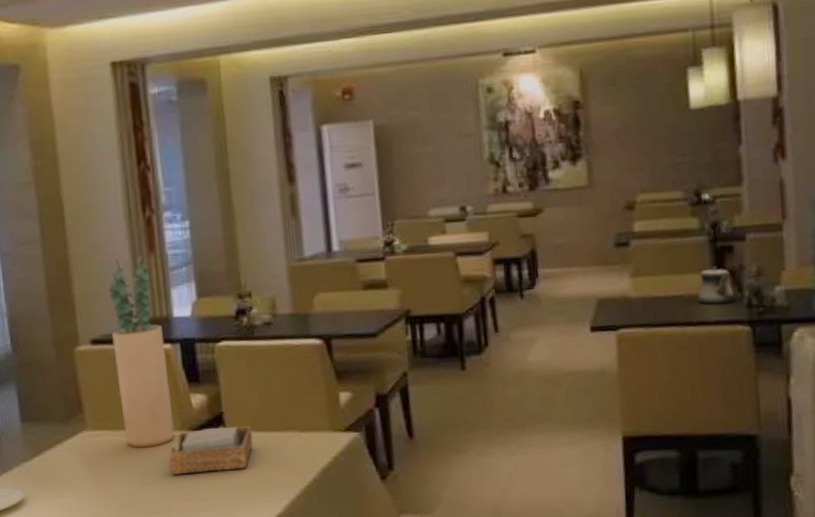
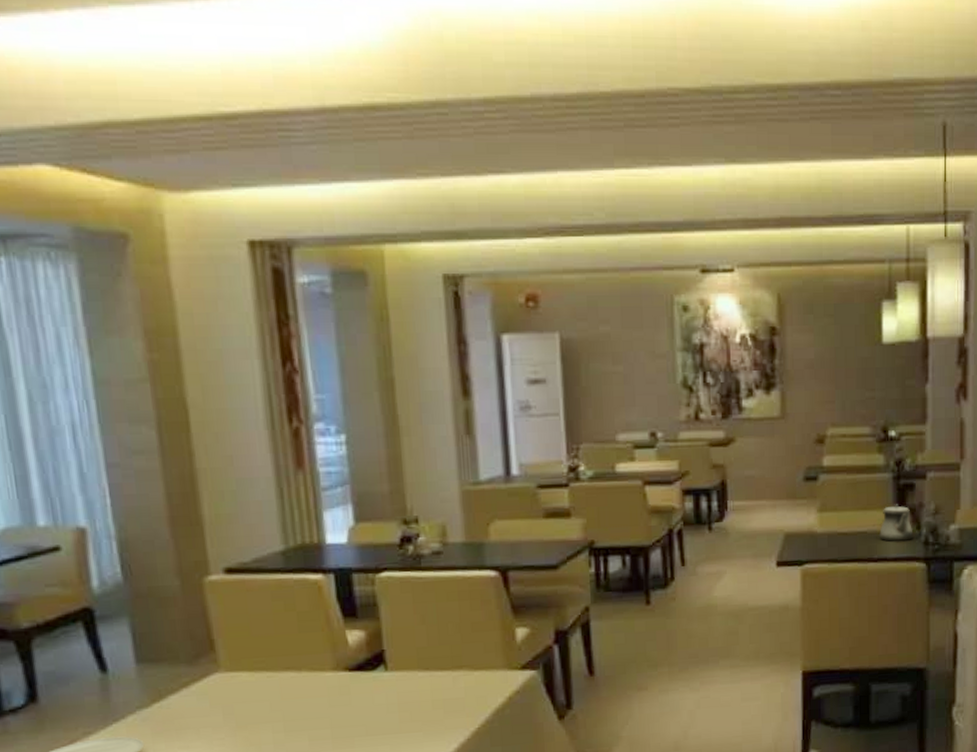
vase: present [109,246,175,448] -> none [247,461,327,691]
napkin holder: present [169,426,253,475] -> none [320,665,419,720]

